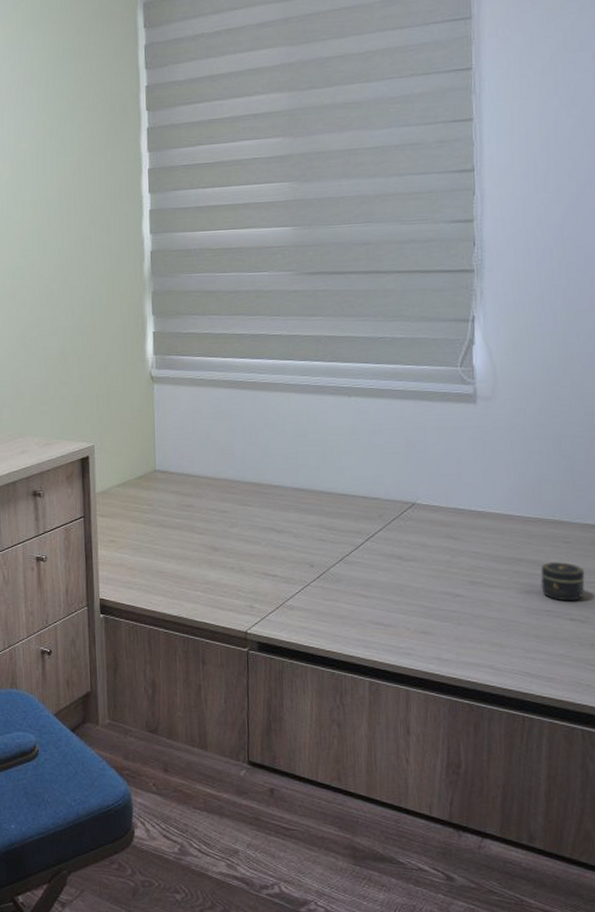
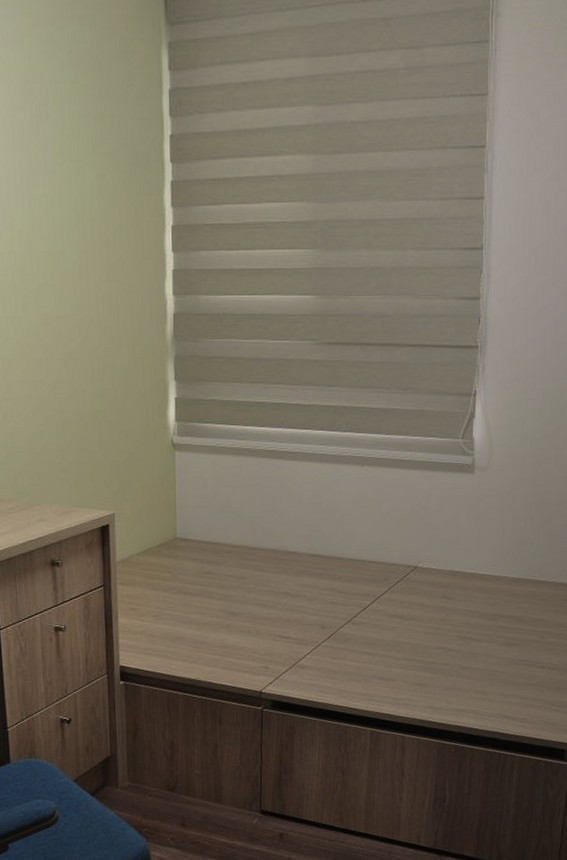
jar: present [540,562,585,602] -> none [520,617,556,652]

